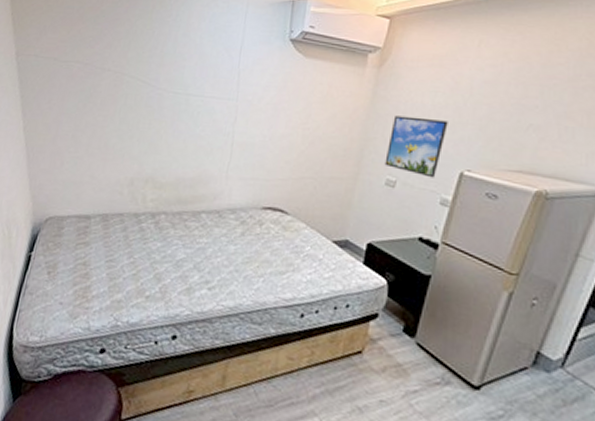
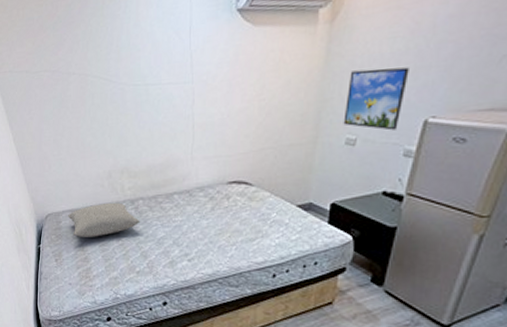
pillow: none [73,212,159,251] -> present [68,202,140,237]

